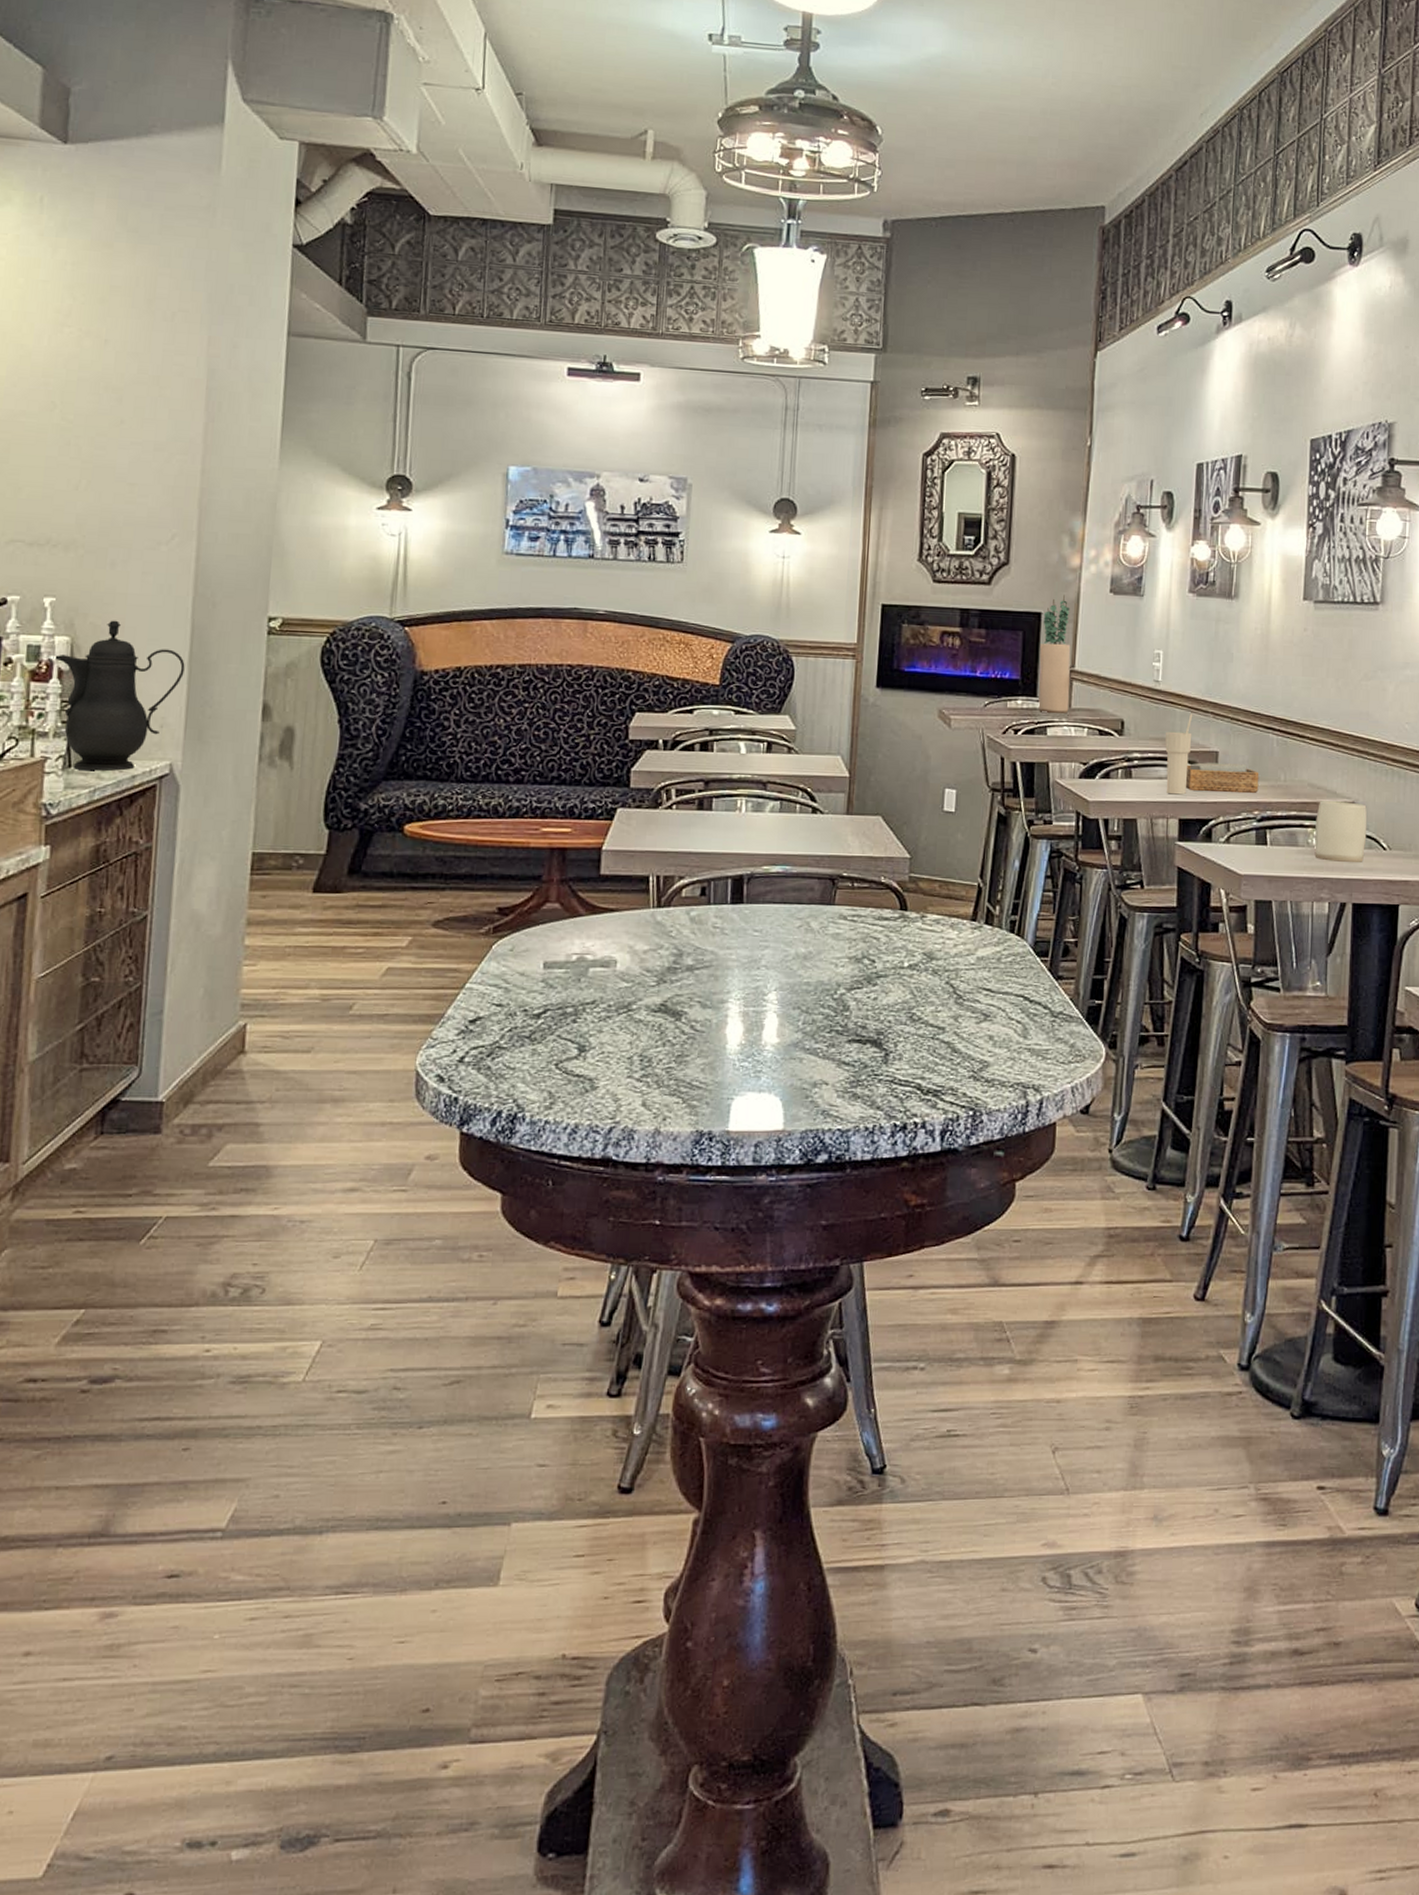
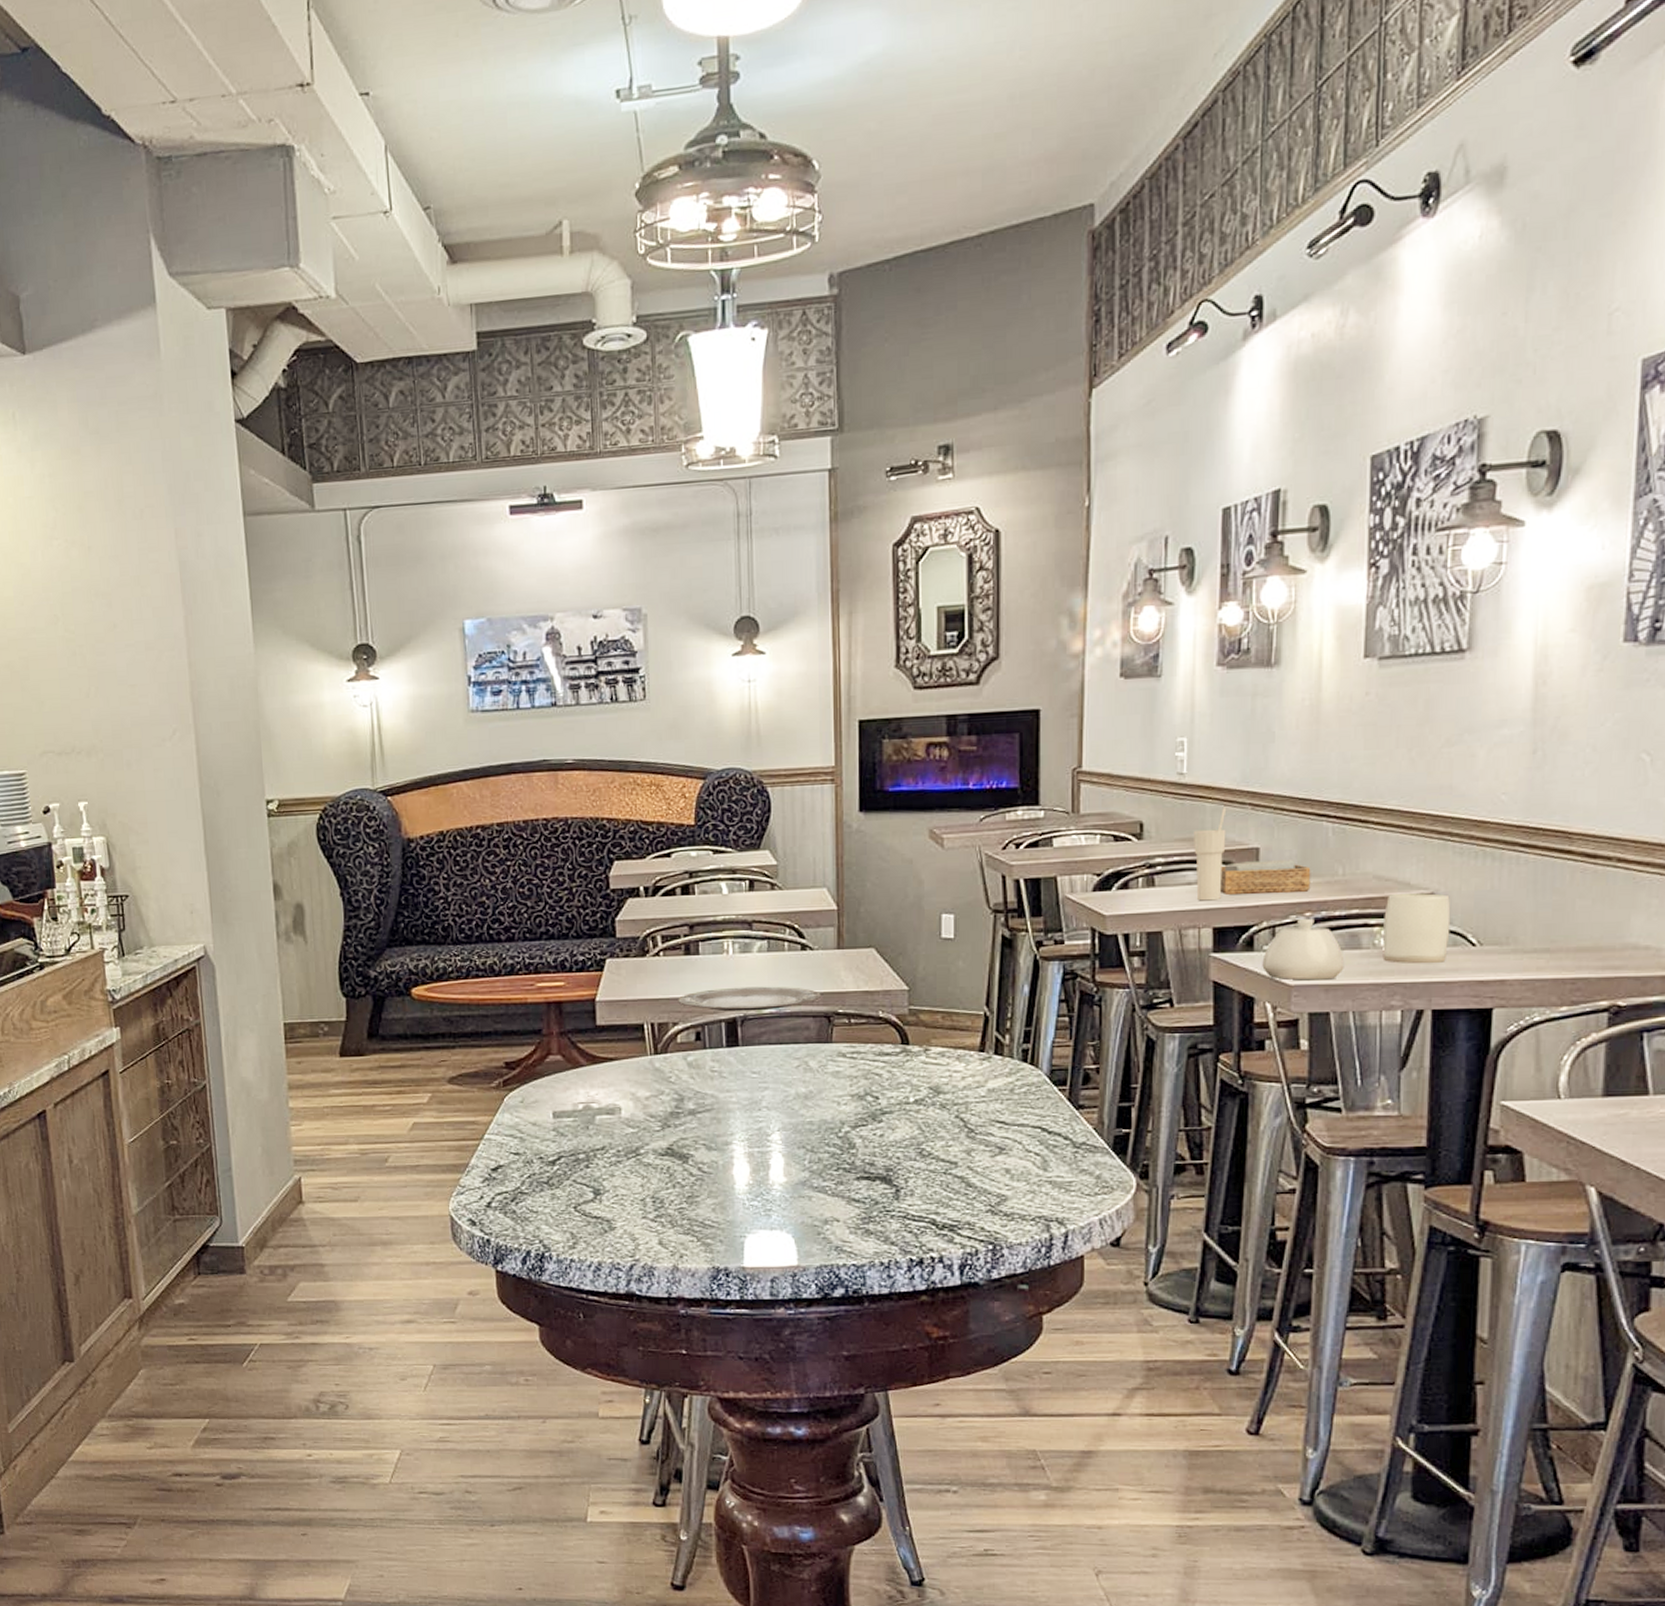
coffeepot: present [53,620,185,772] -> none [94,817,203,958]
plate: none [686,845,827,870] -> present [678,986,821,1011]
vase: present [1038,595,1071,714] -> none [1040,686,1078,823]
sugar bowl: none [1218,816,1285,872] -> present [1262,918,1345,981]

